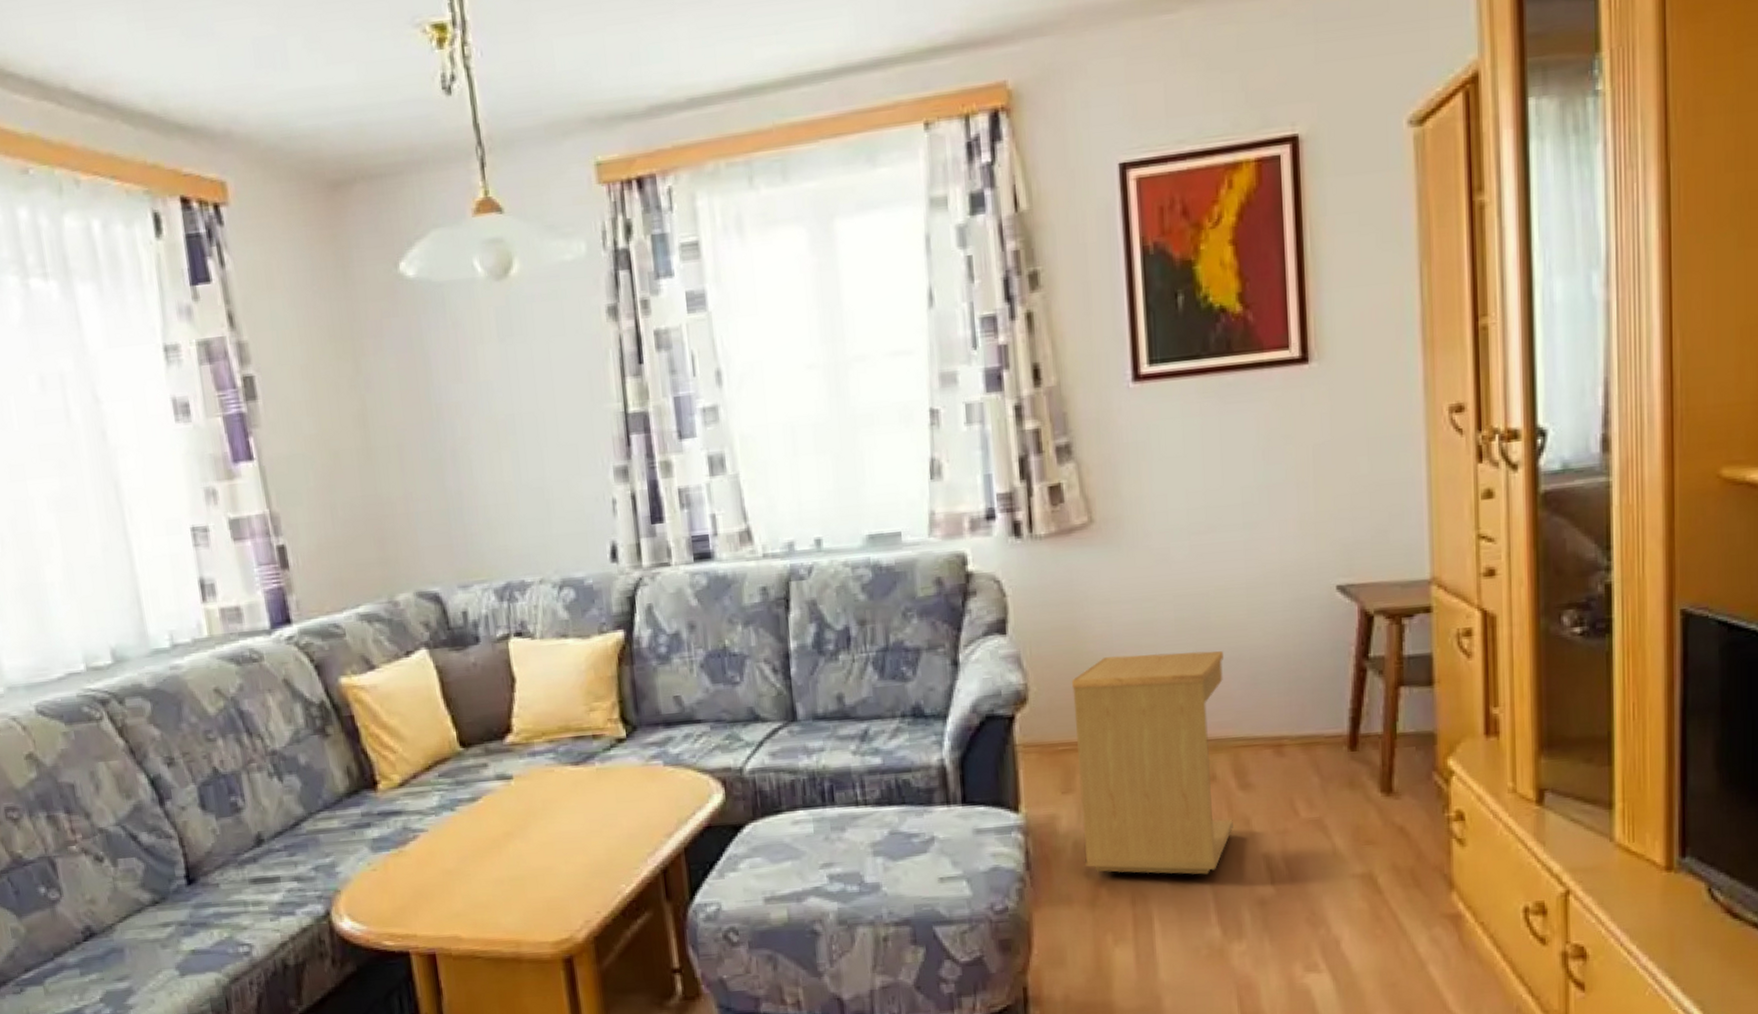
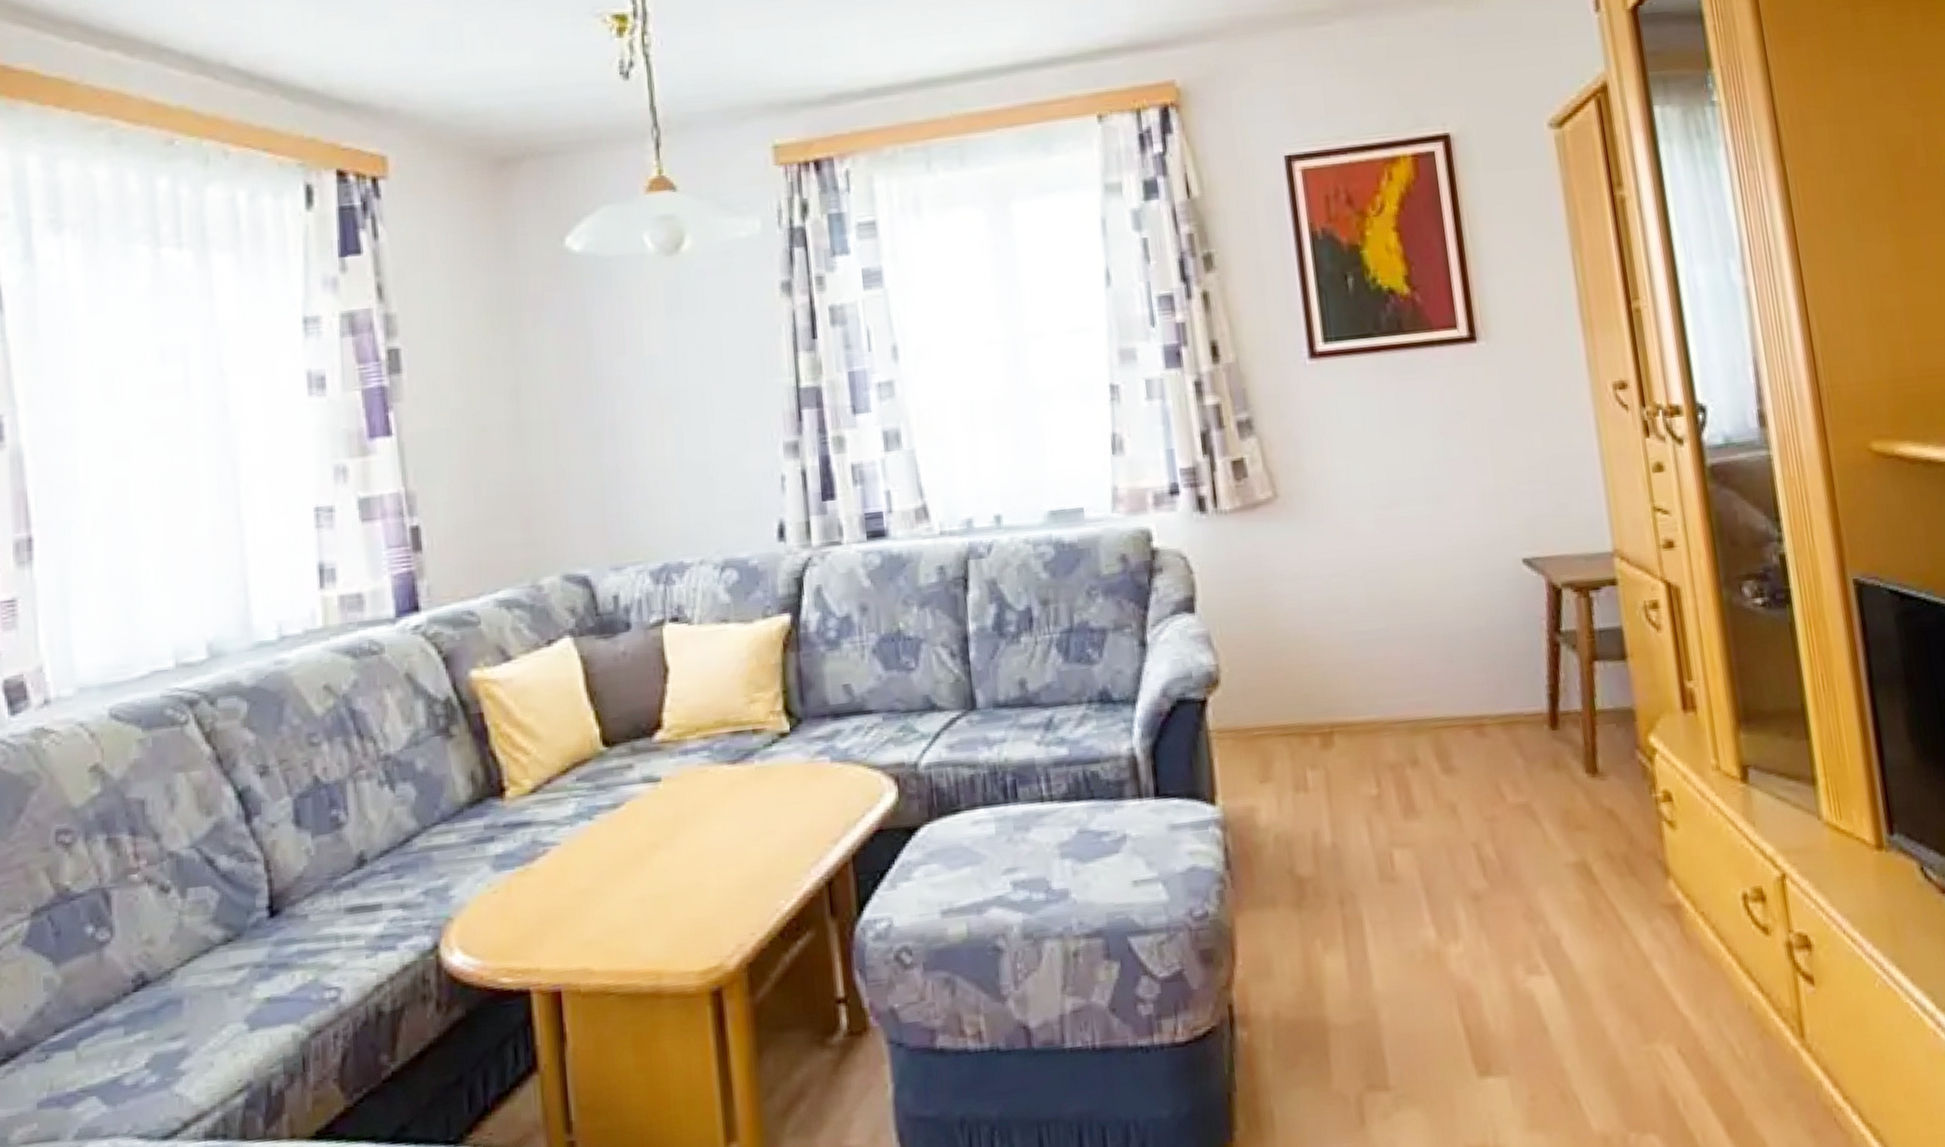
side table: present [1071,650,1233,875] -> none [1264,627,1440,870]

